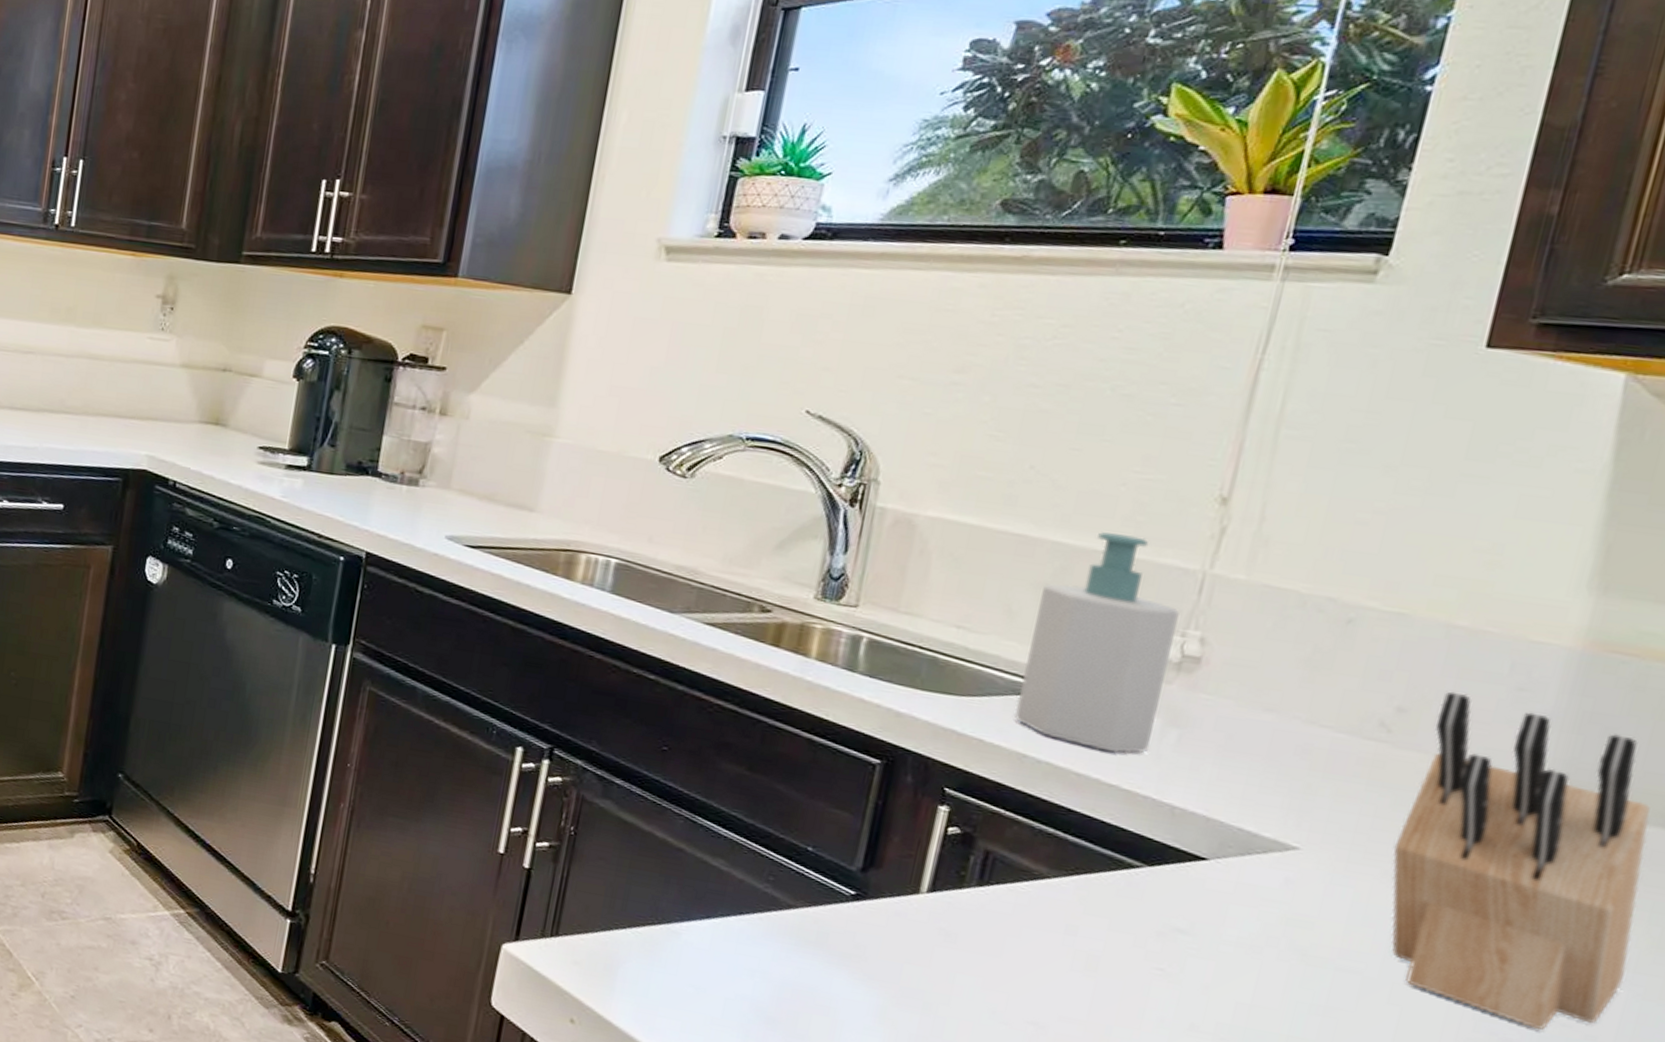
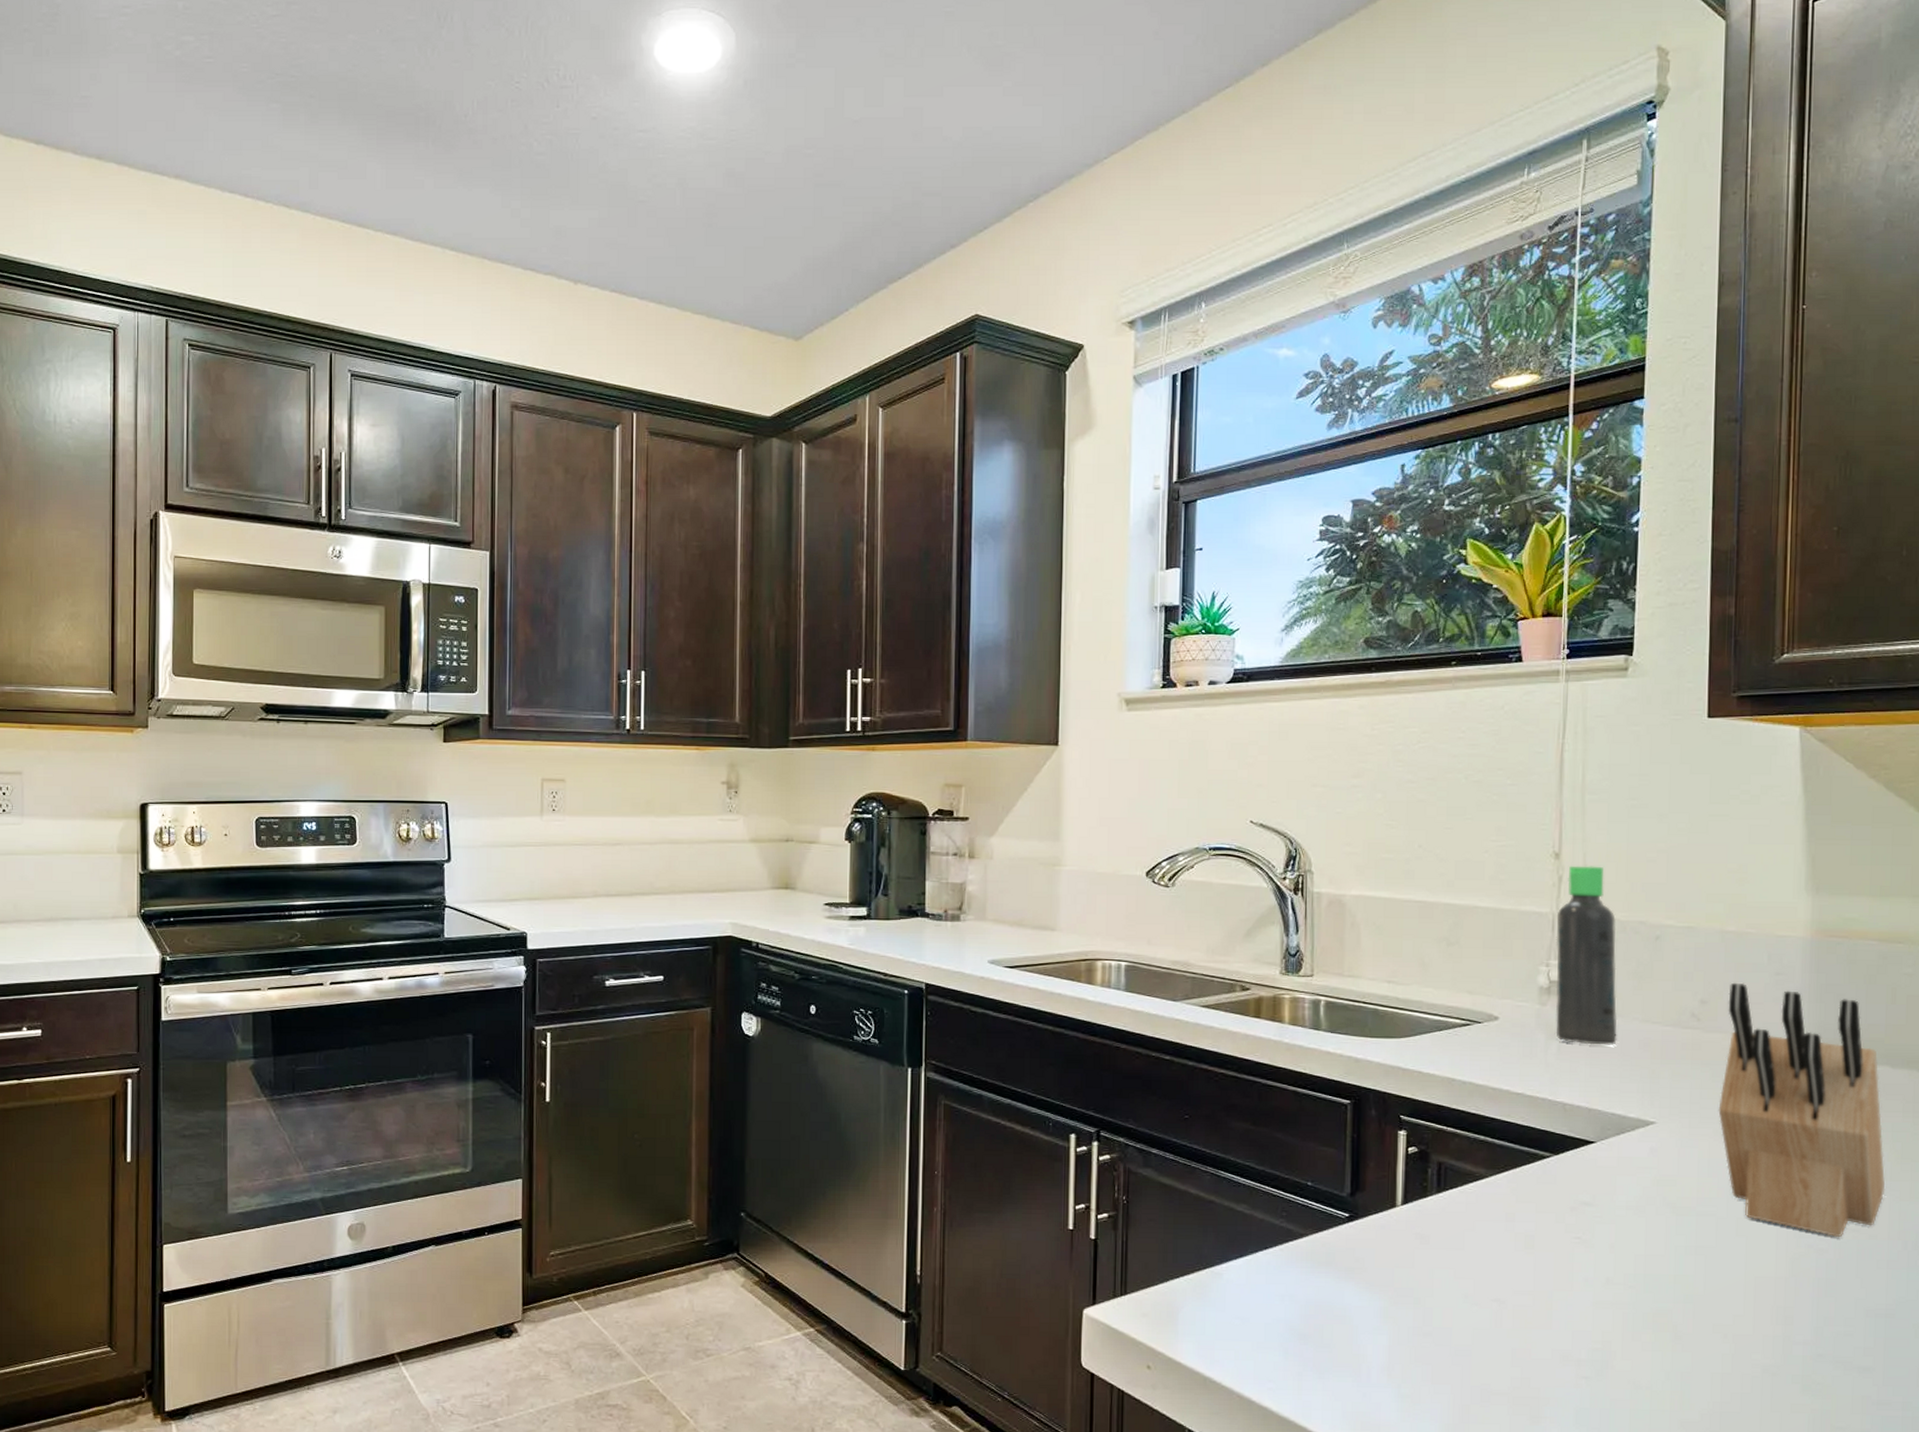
soap bottle: present [1014,532,1180,754] -> none [1440,891,1542,1067]
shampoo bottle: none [1179,515,1294,746] -> present [1556,866,1618,1045]

